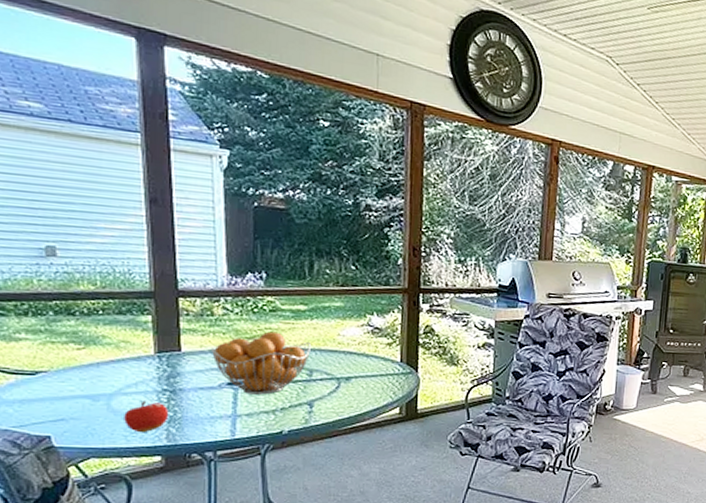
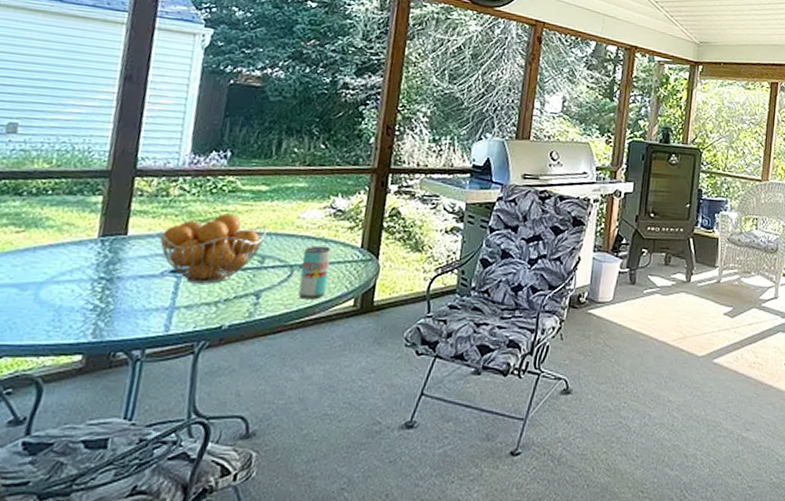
fruit: present [124,401,169,433] -> none [49,290,101,328]
beverage can: none [347,360,374,408] -> present [298,245,332,300]

